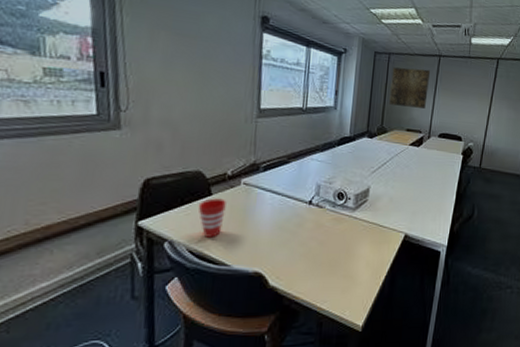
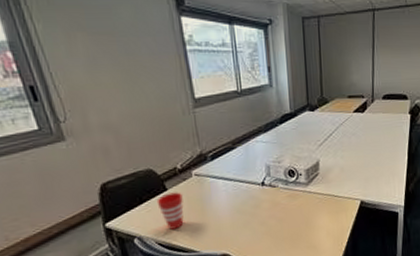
wall art: present [389,67,431,109] -> none [324,27,366,73]

